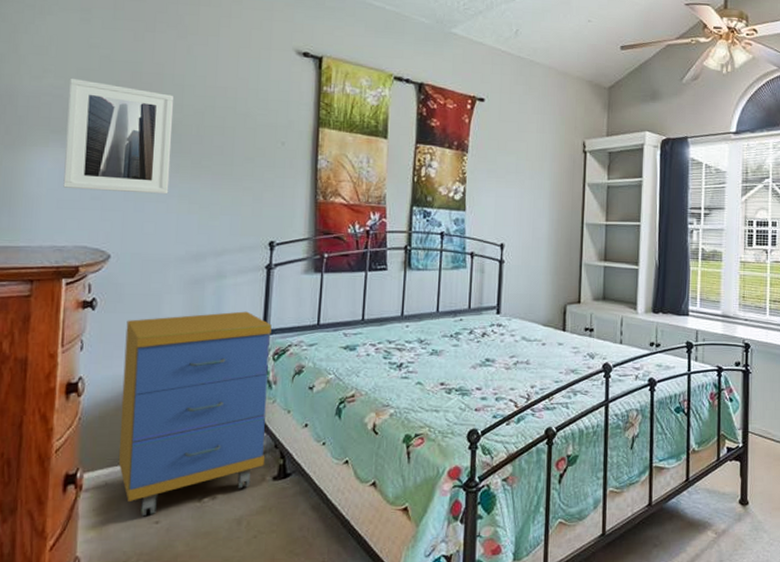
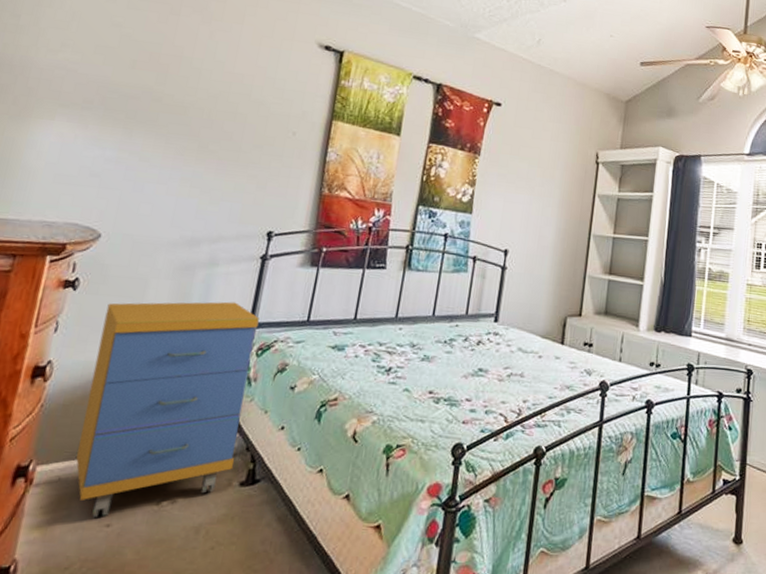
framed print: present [63,77,174,195] -> none [63,53,189,177]

